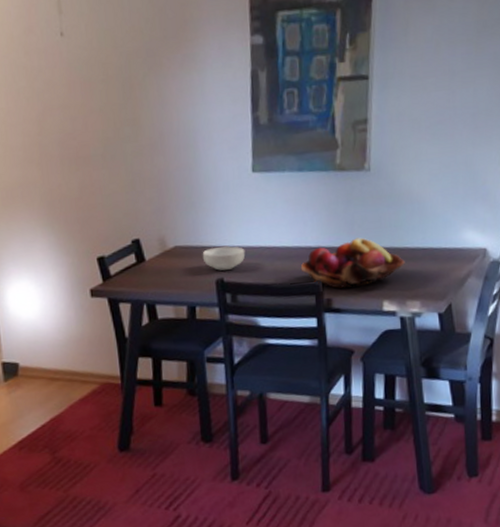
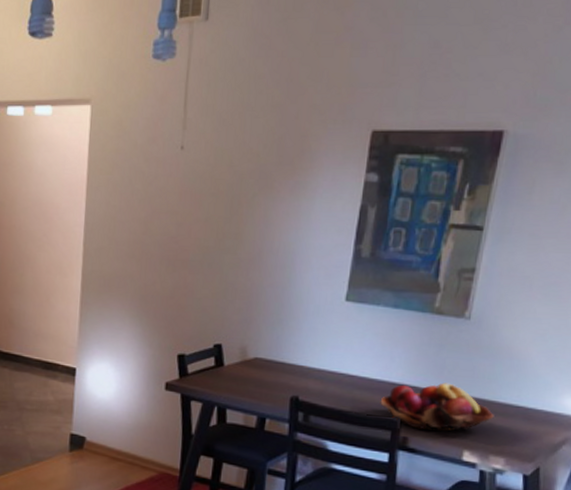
cereal bowl: present [202,246,246,271] -> none [281,366,325,390]

